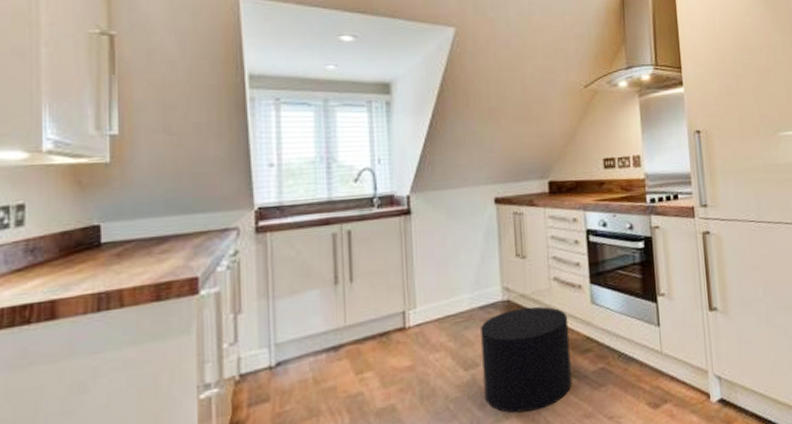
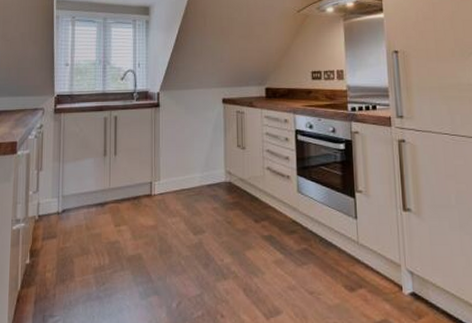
stool: present [481,306,572,413] -> none [208,189,279,276]

